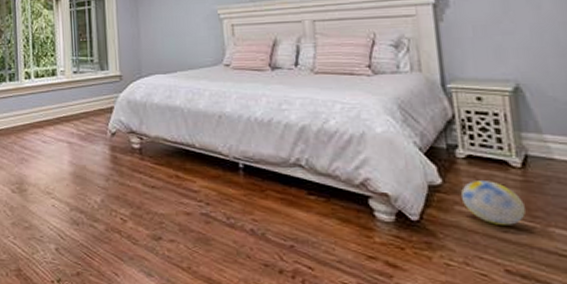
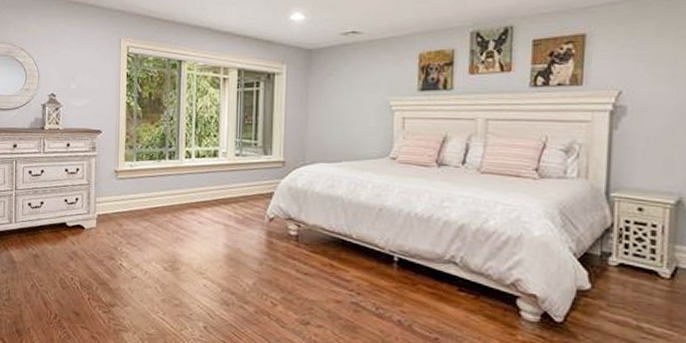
ball: present [461,181,526,225] -> none [608,288,666,332]

